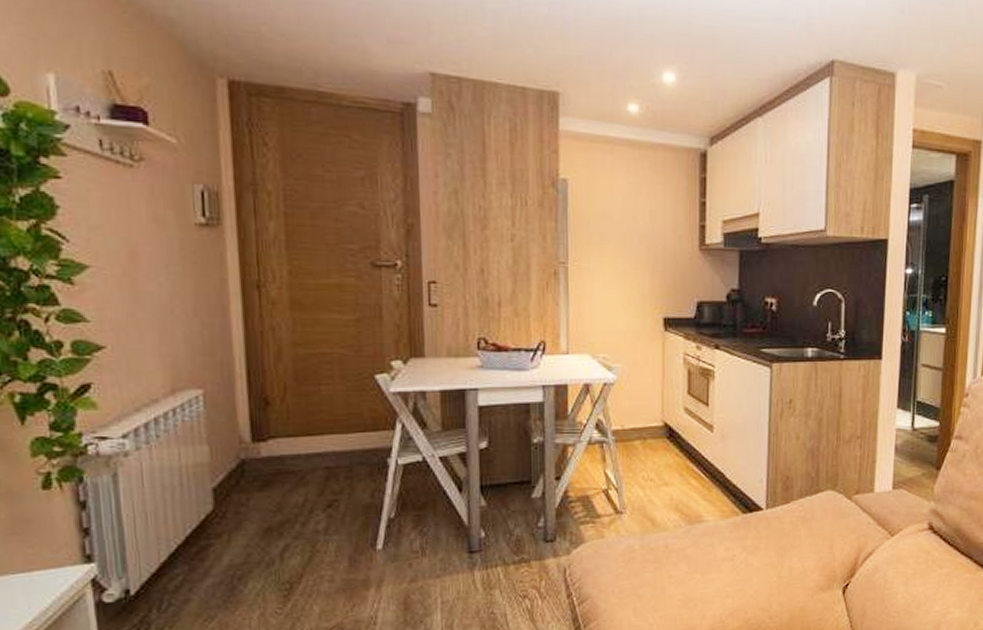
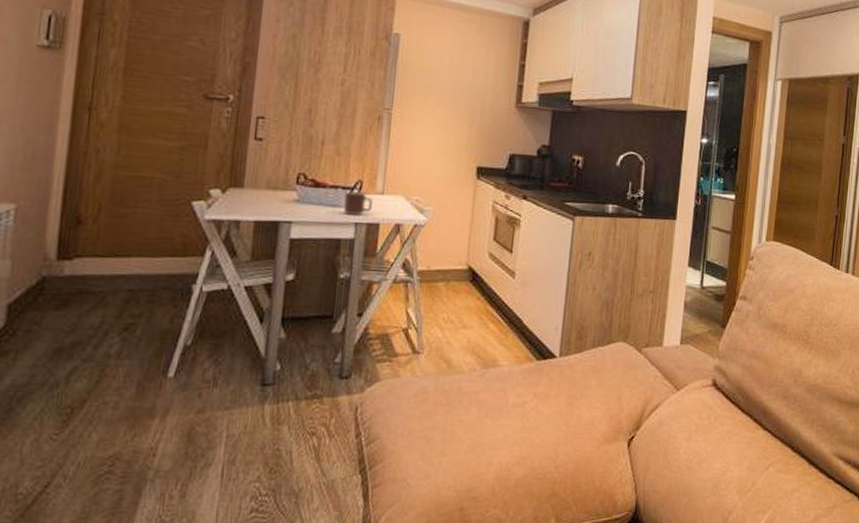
mug: none [528,353,558,378] -> present [343,191,373,215]

